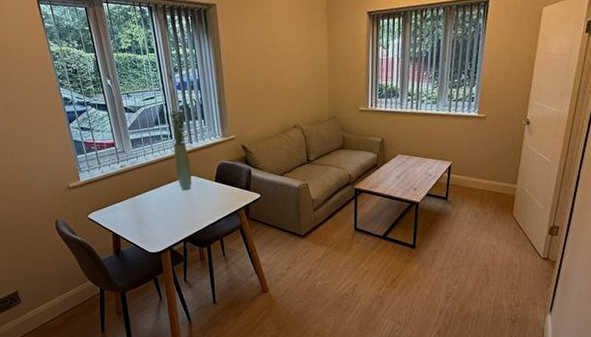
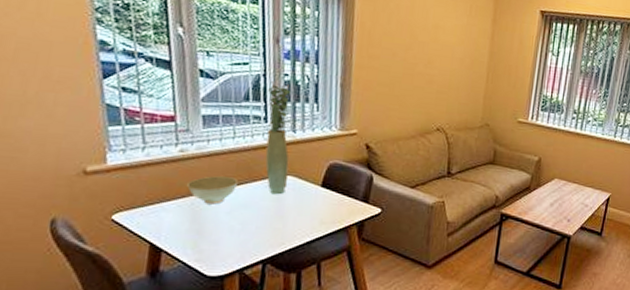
bowl: none [128,181,160,202] -> present [185,176,239,205]

